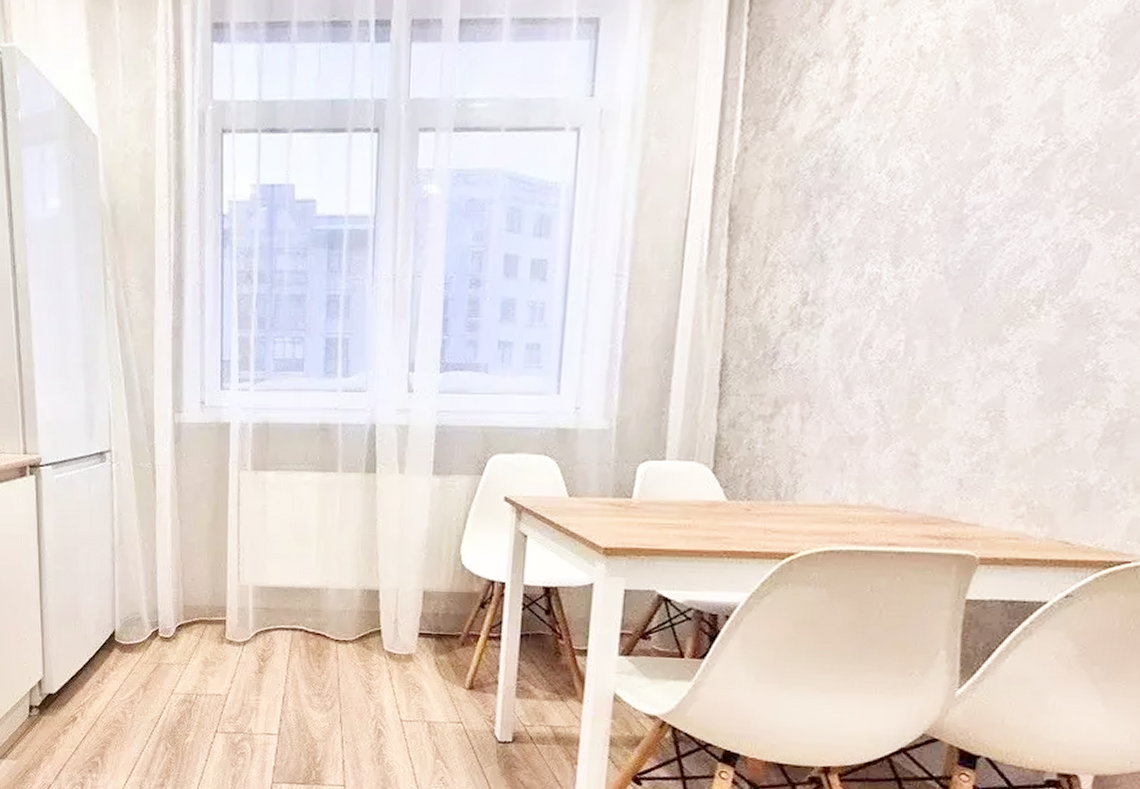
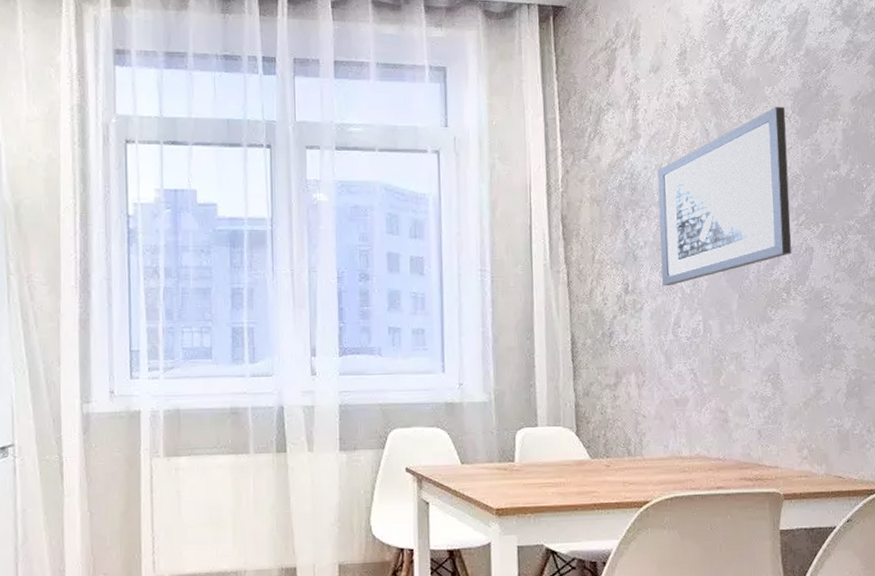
wall art: none [855,43,1089,295] -> present [657,106,792,285]

